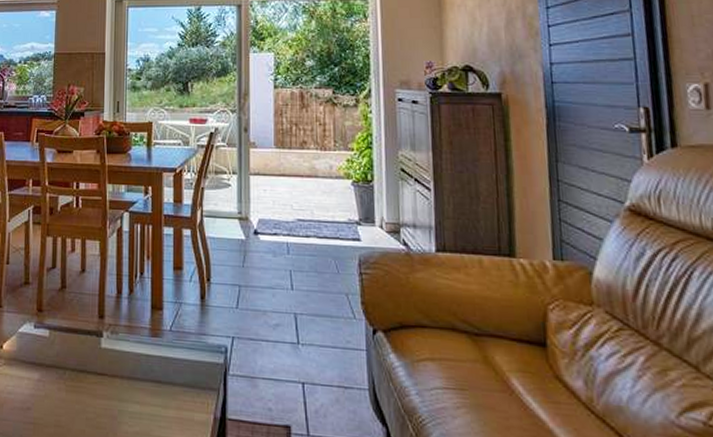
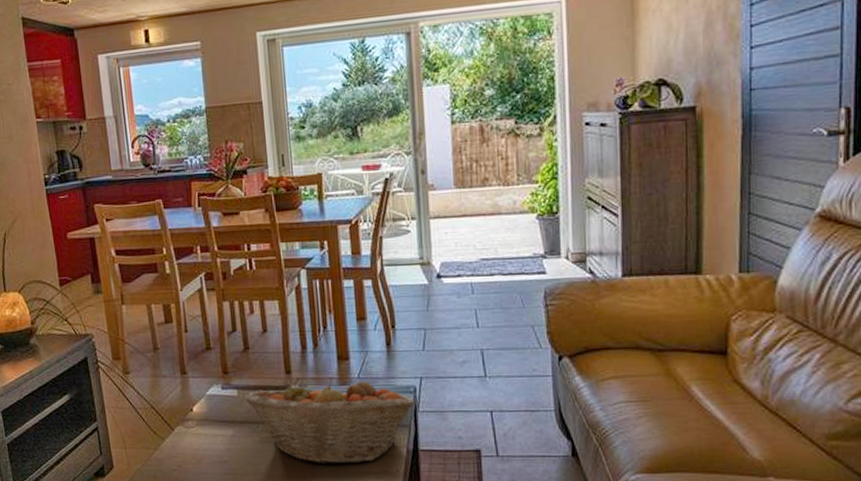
fruit basket: none [54,327,225,427] -> present [244,377,415,464]

